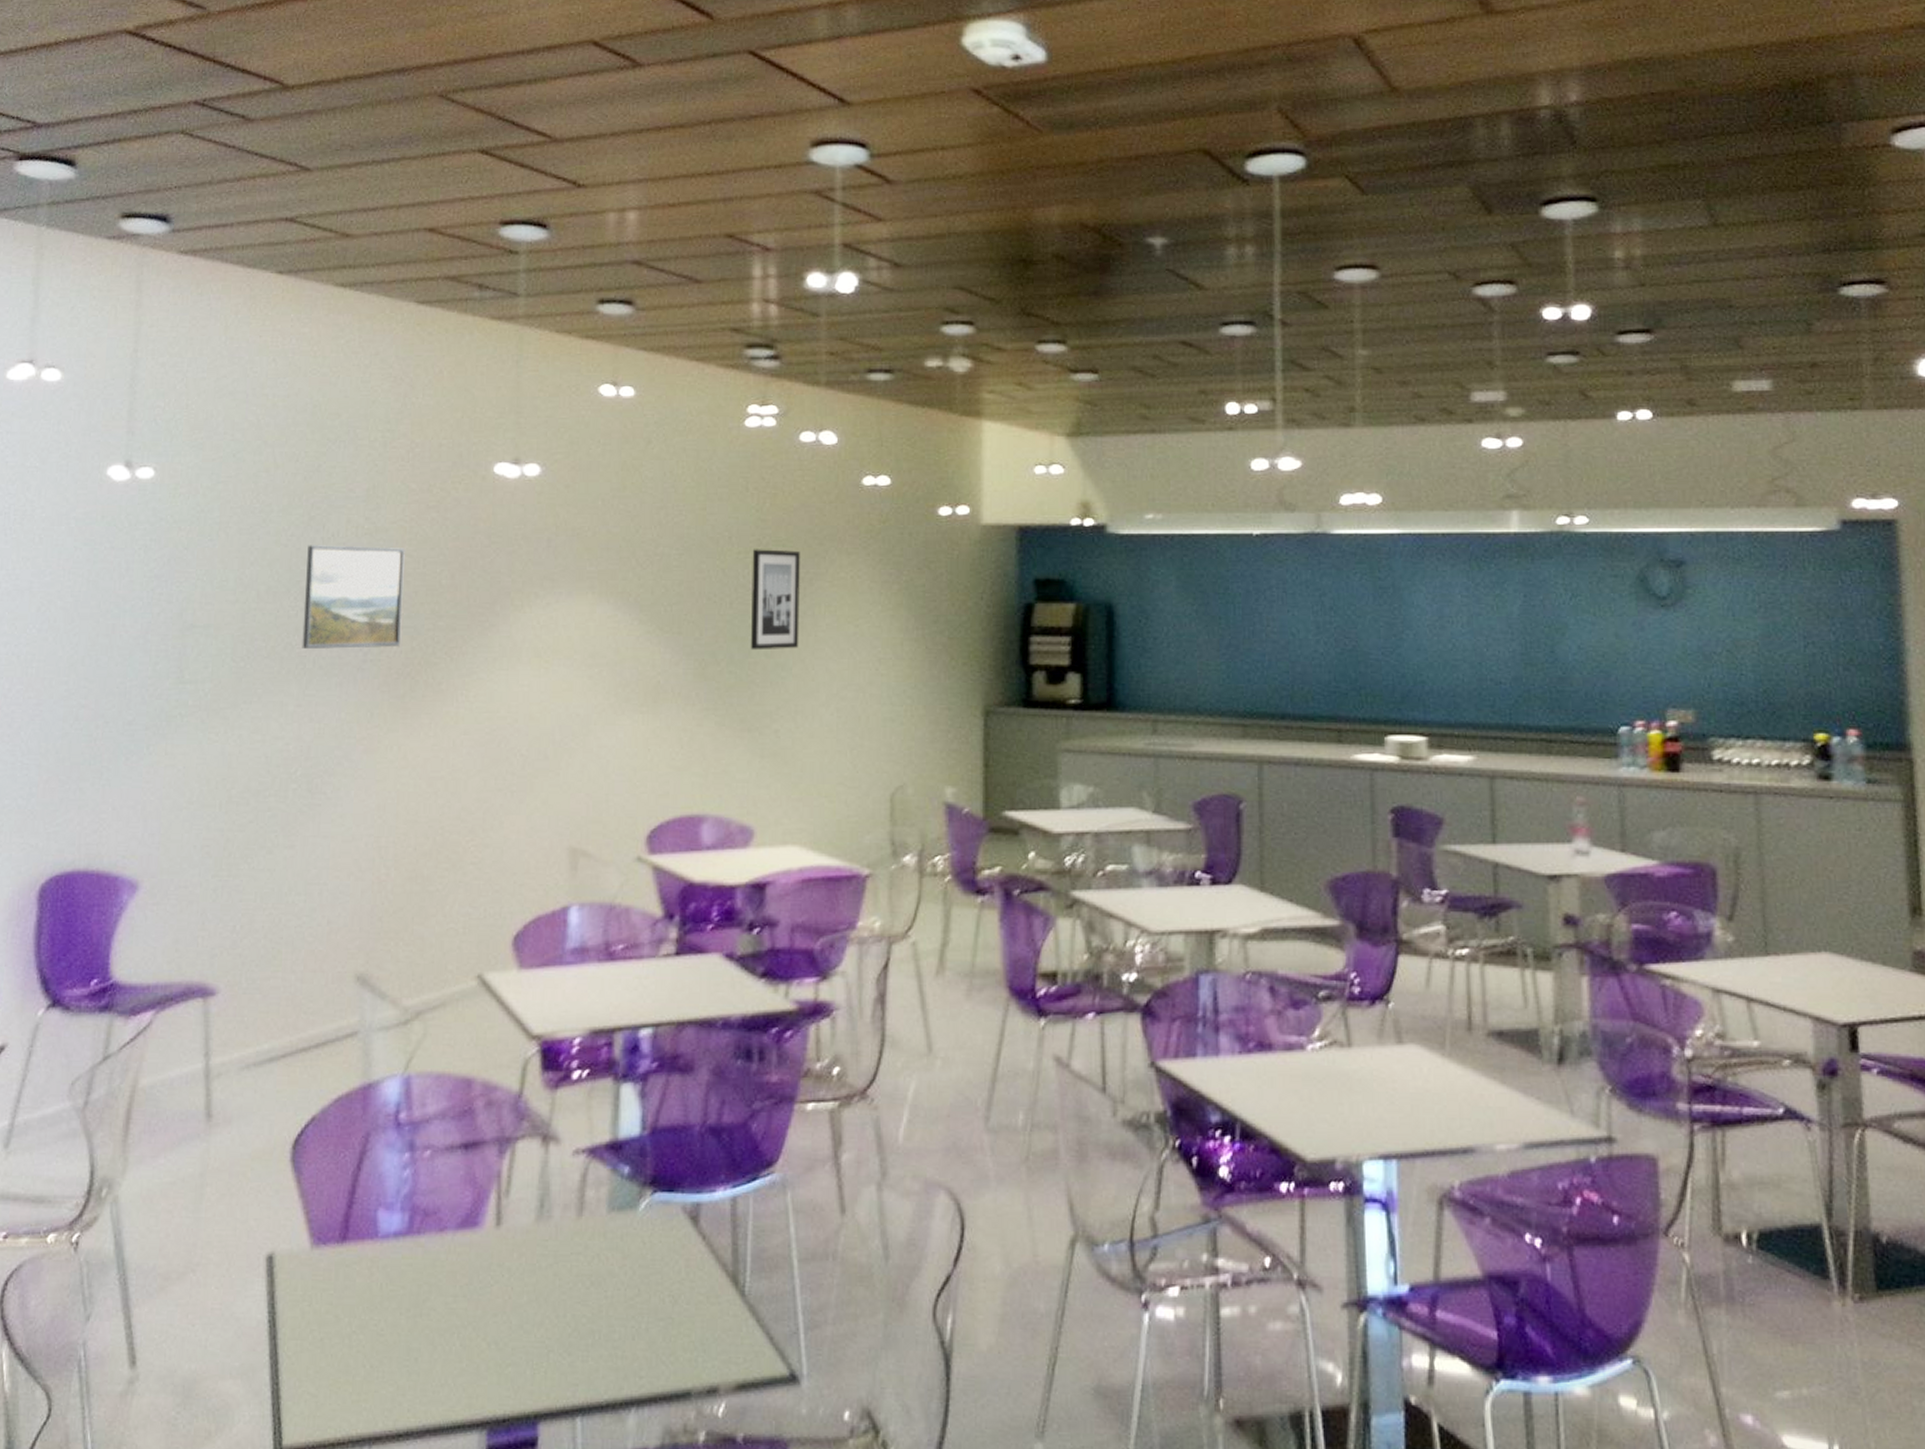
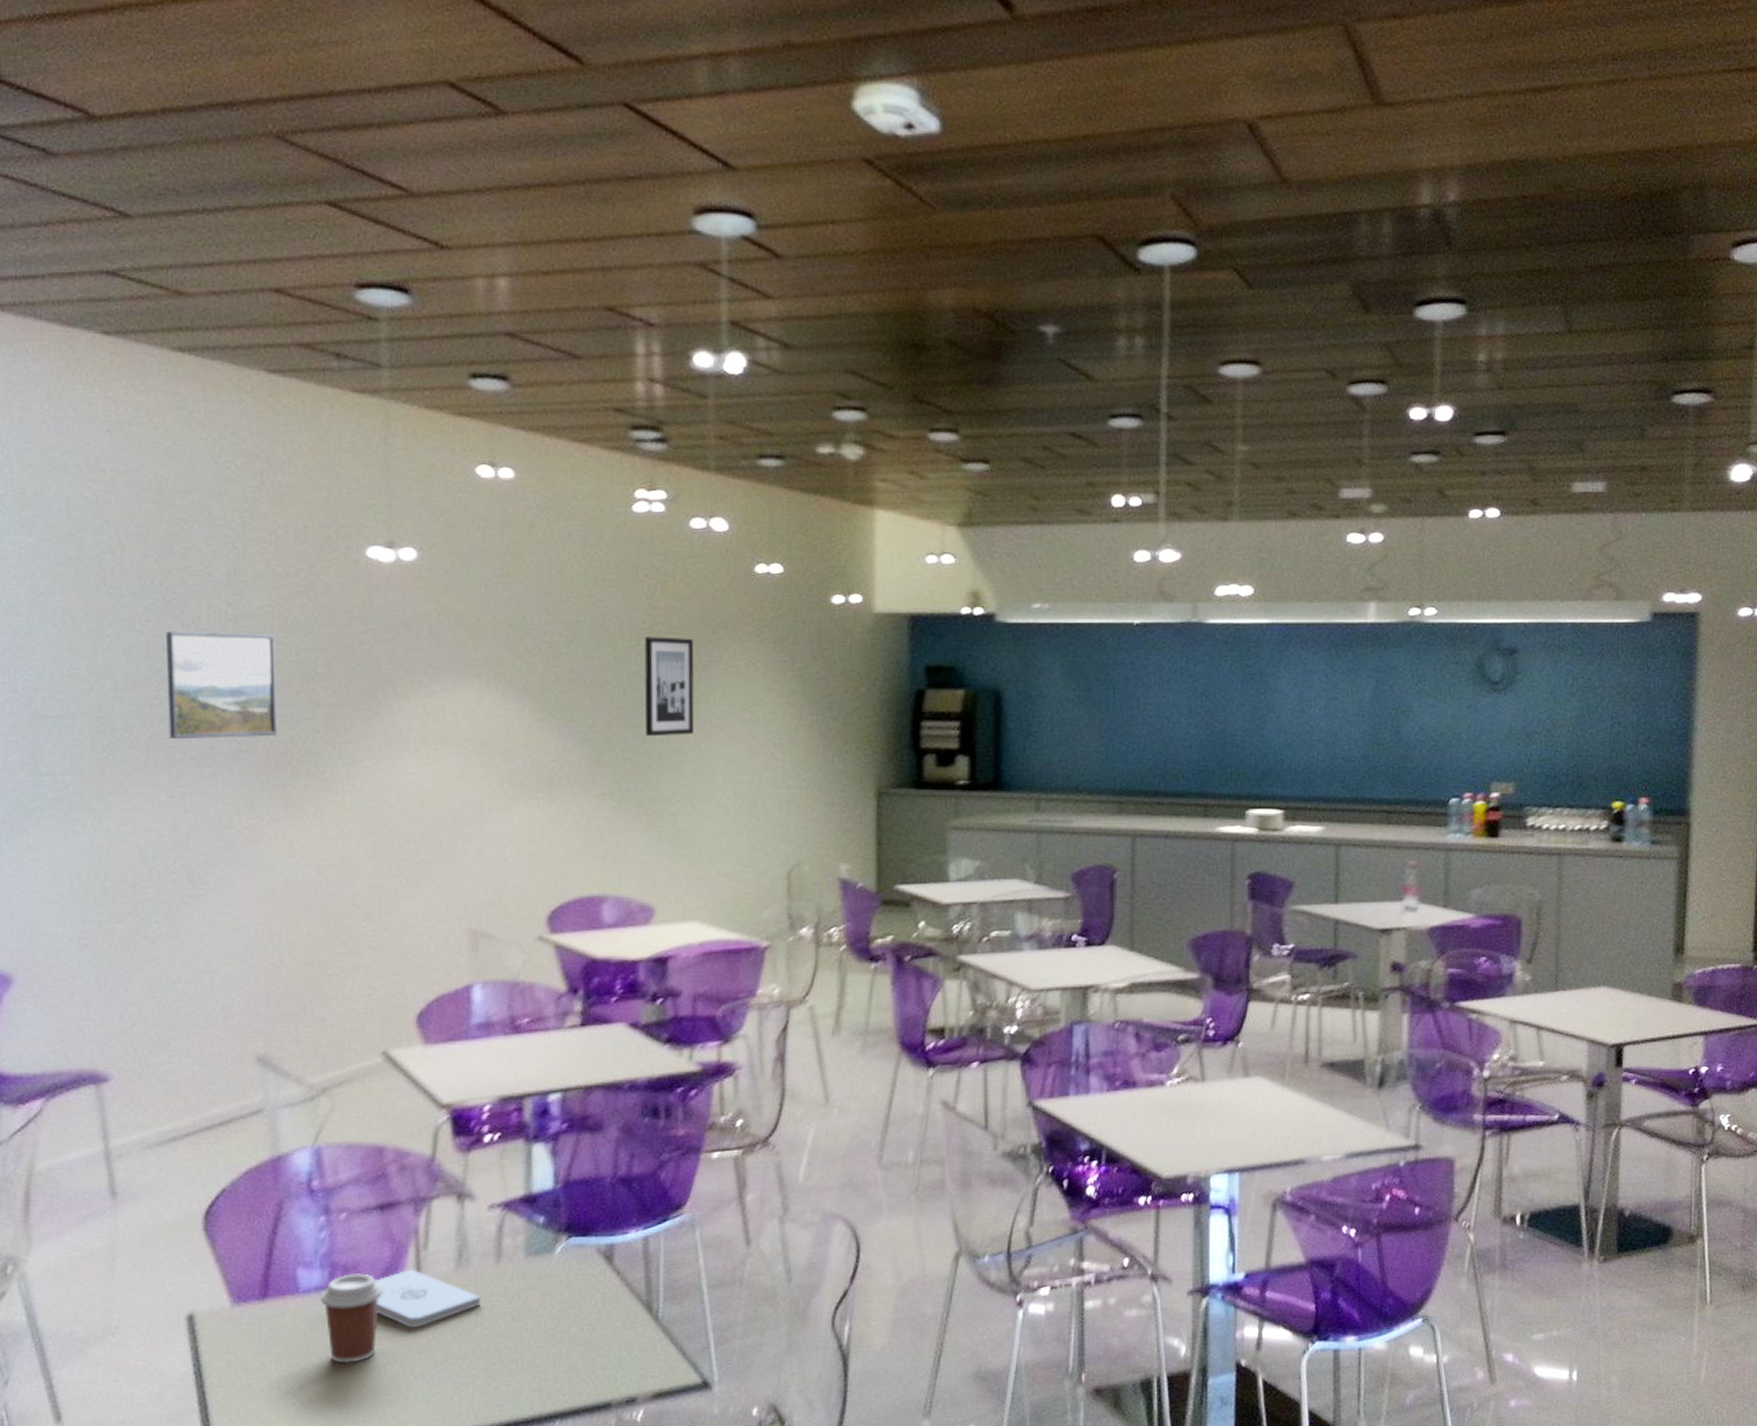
coffee cup: none [398,1219,461,1322] -> present [320,1273,382,1363]
notepad: none [453,1217,560,1287] -> present [375,1268,481,1328]

